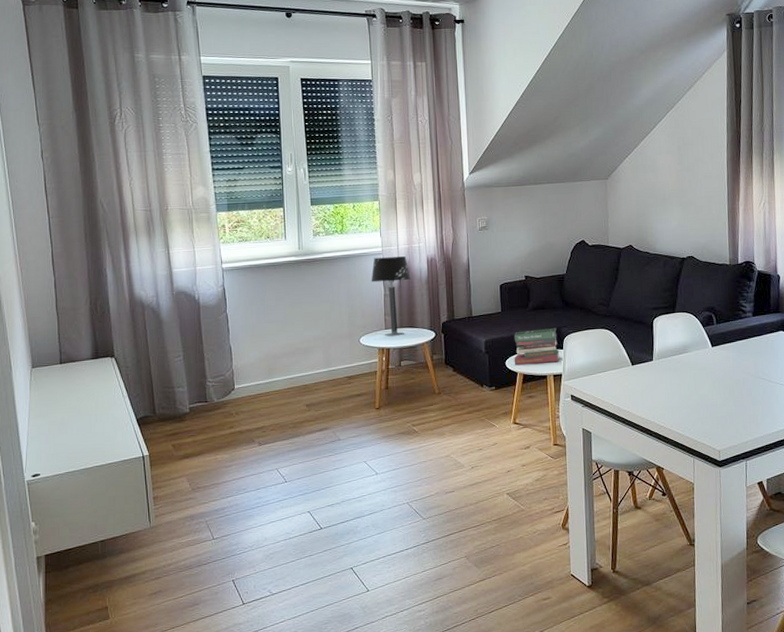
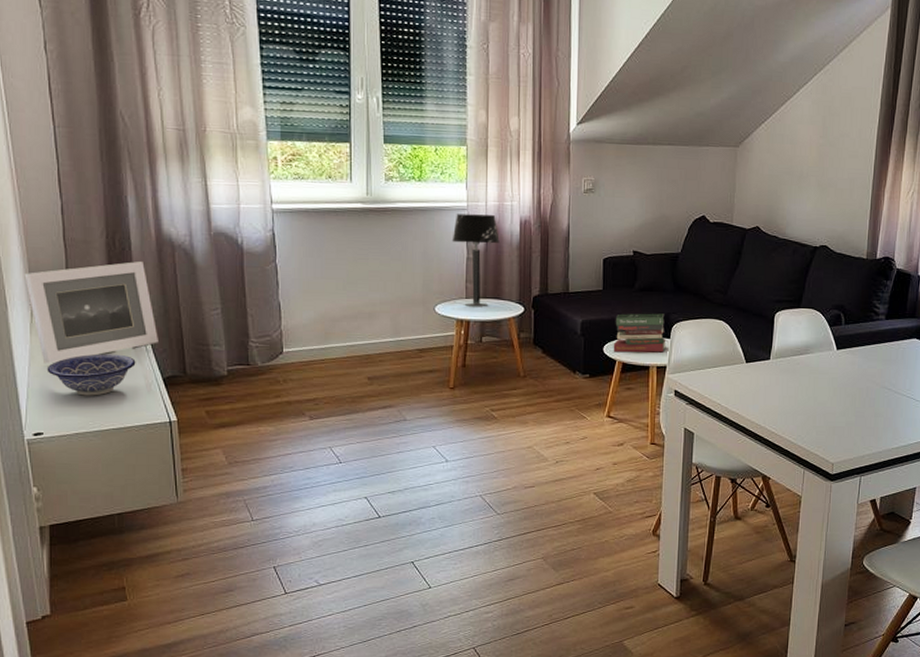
picture frame: none [25,322,133,415] -> present [24,261,158,364]
decorative bowl: none [43,401,115,440] -> present [47,353,136,396]

